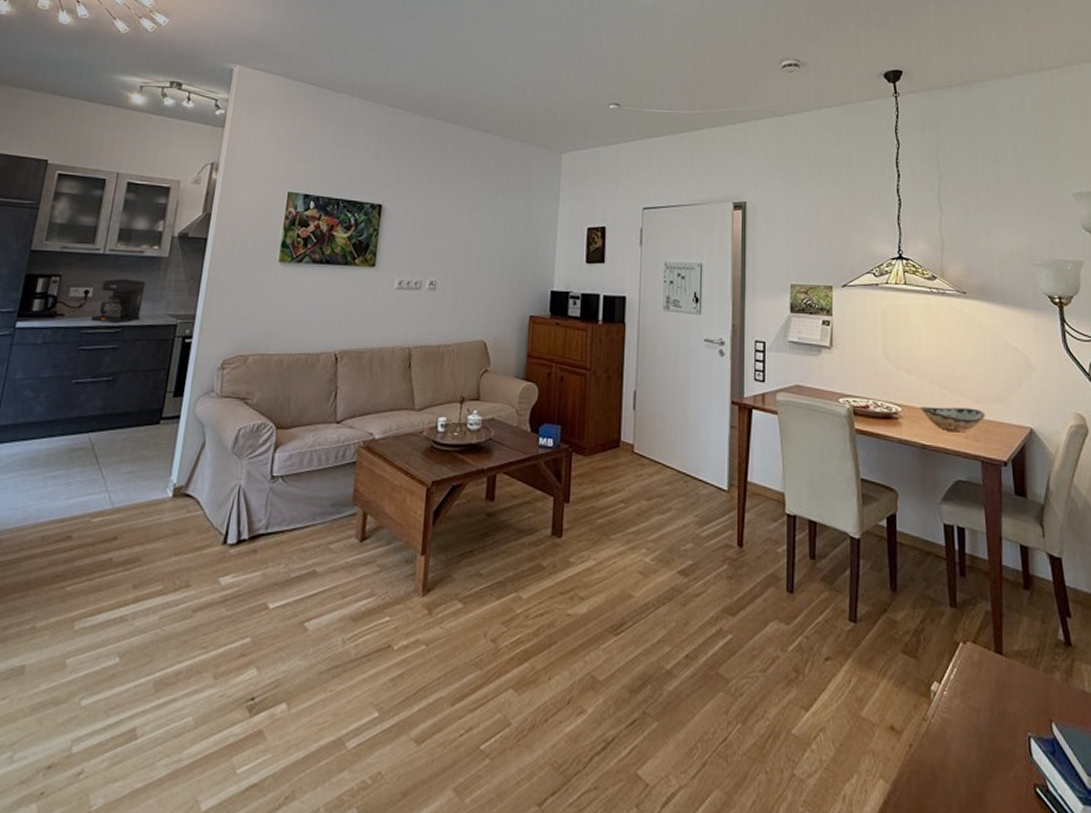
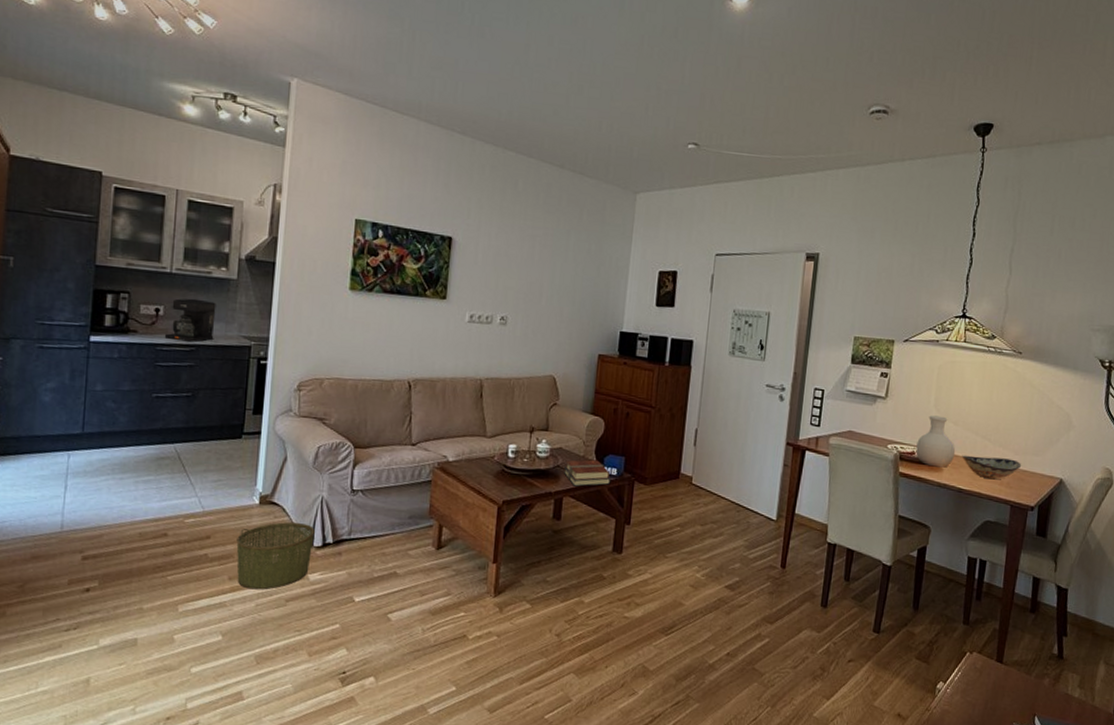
basket: none [141,517,230,599] -> present [236,522,315,590]
books: none [497,430,547,461] -> present [564,459,611,487]
vase: none [870,364,913,422] -> present [916,415,956,468]

